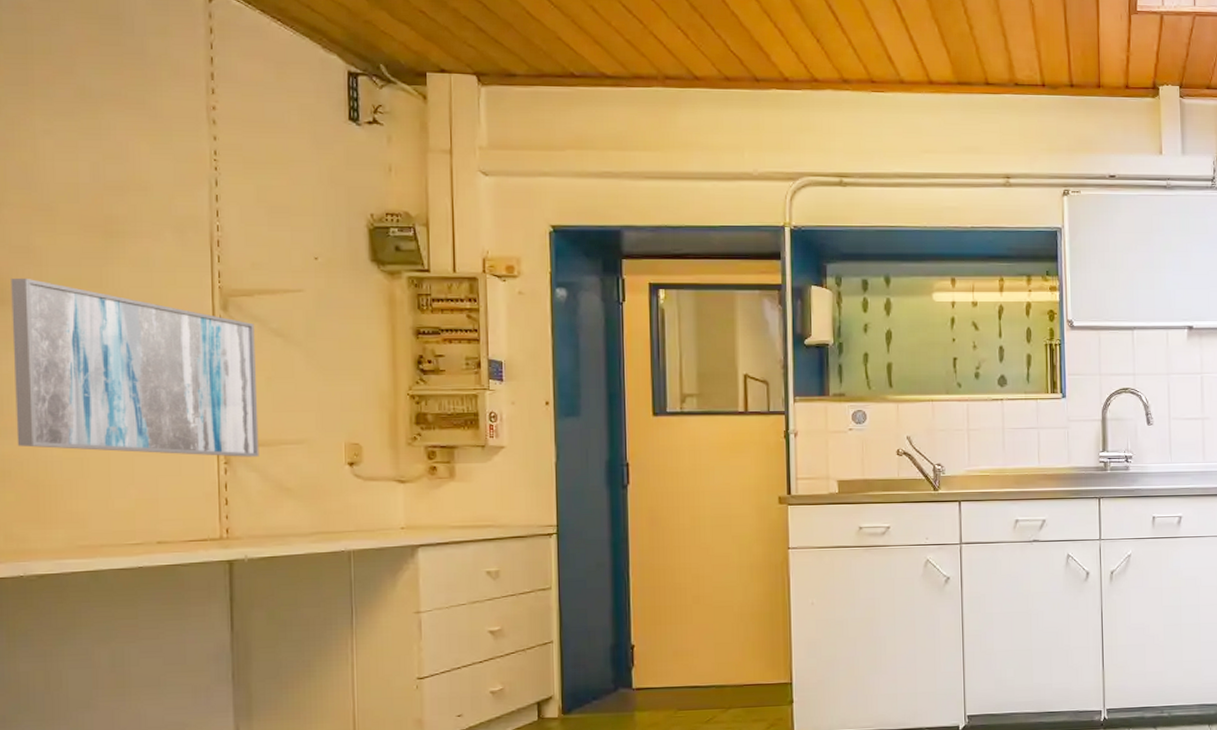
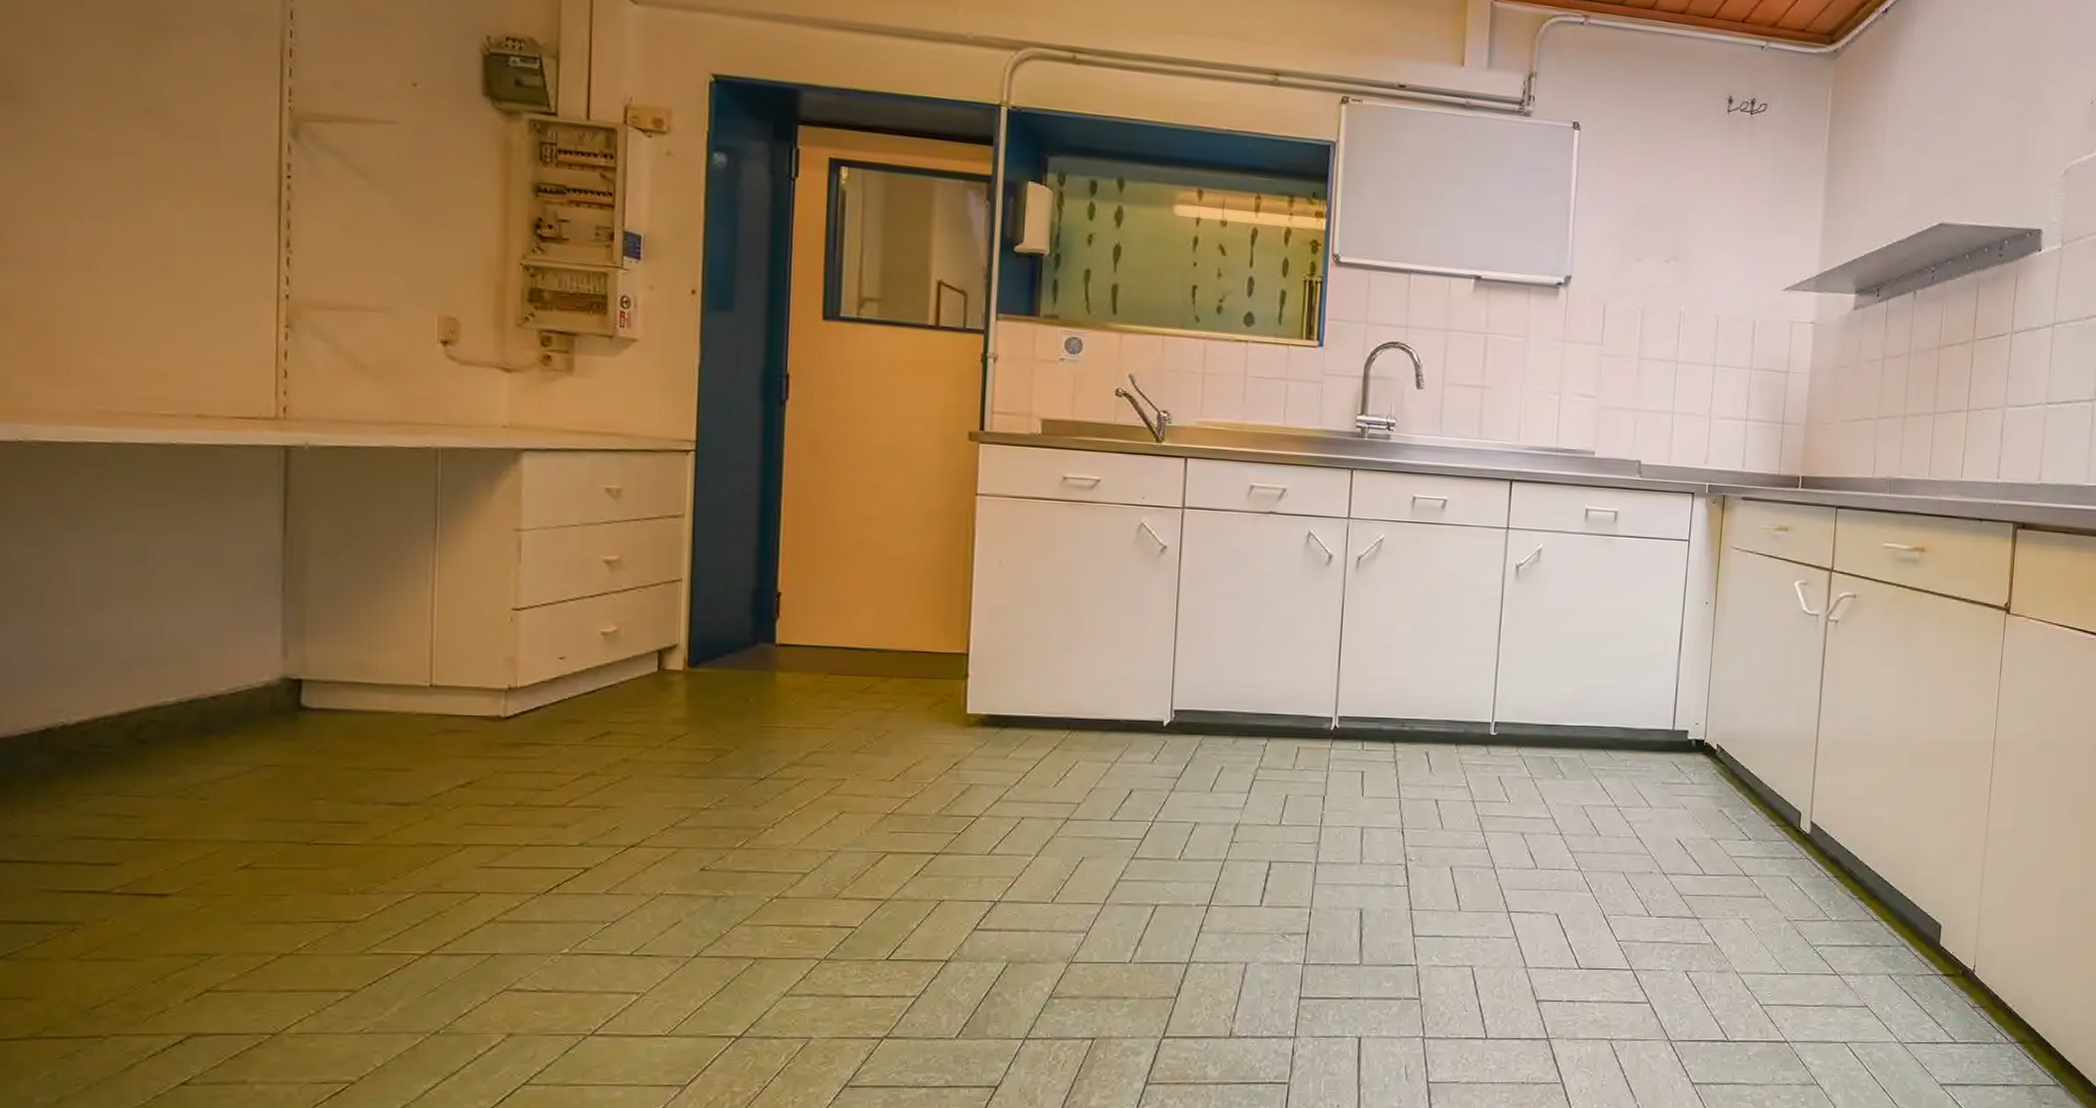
wall art: present [11,277,259,457] -> none [20,69,332,323]

